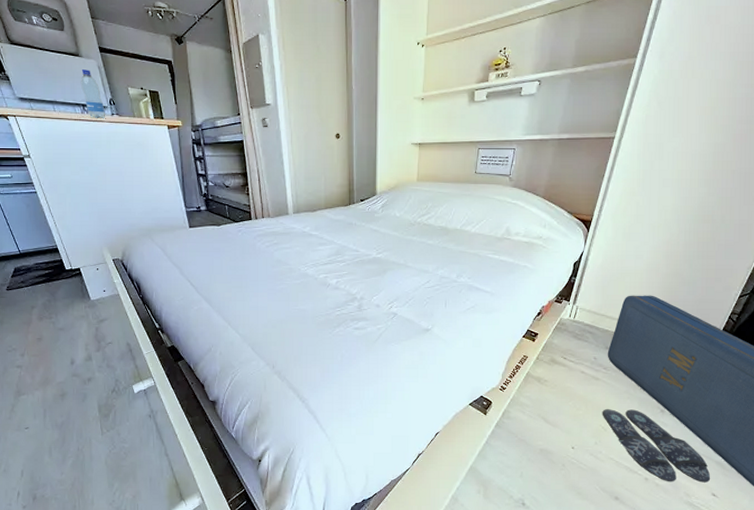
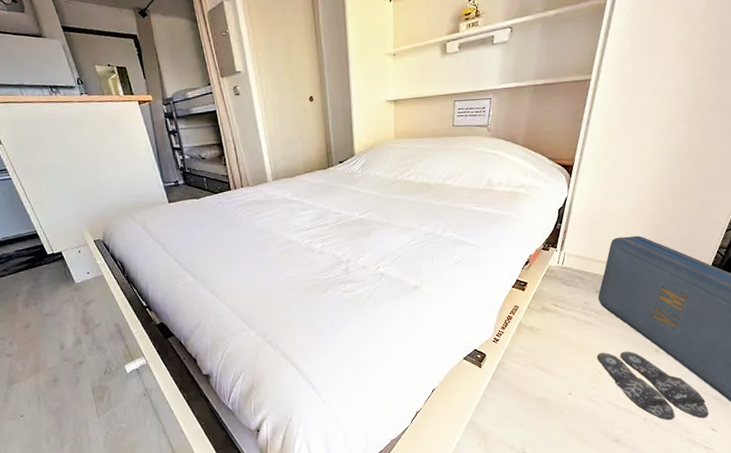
bottle: present [80,70,106,119] -> none [46,50,75,100]

